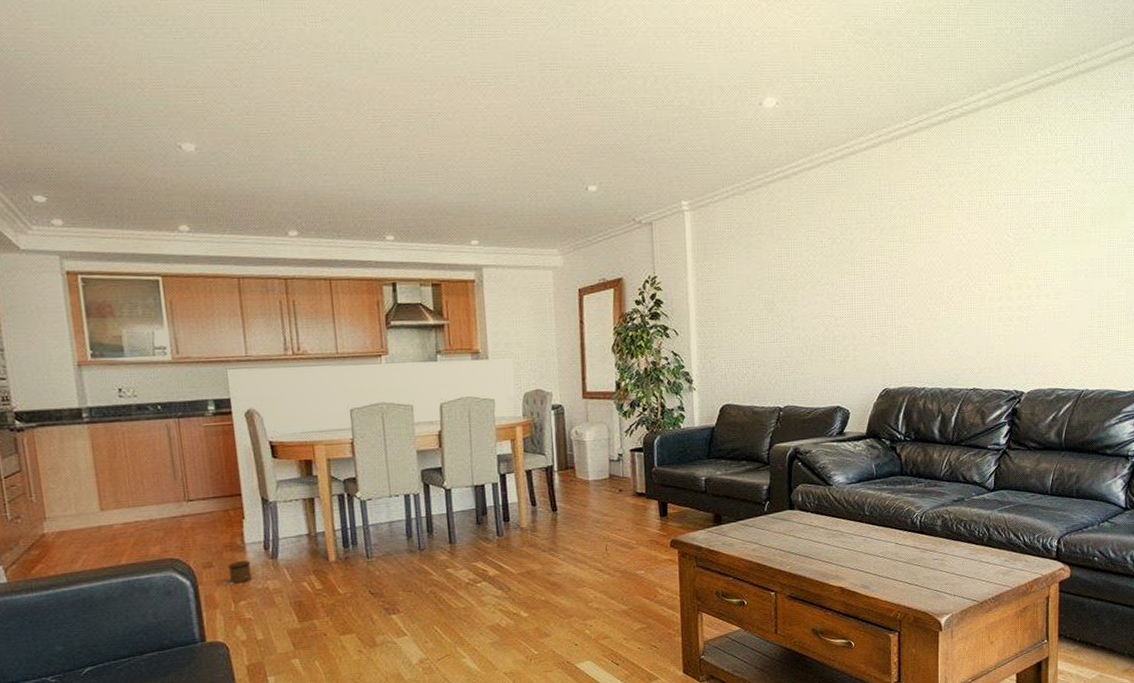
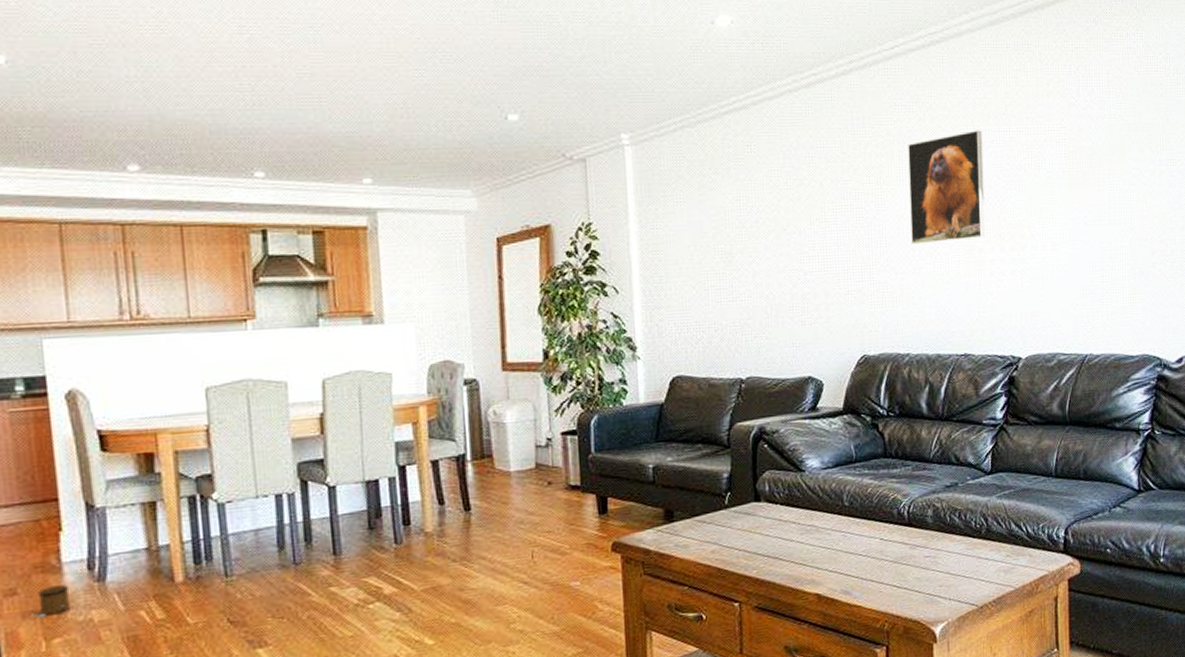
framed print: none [928,194,996,294] -> present [908,130,986,245]

